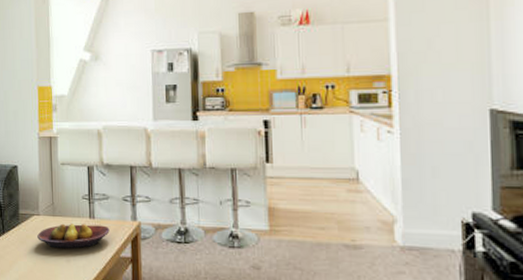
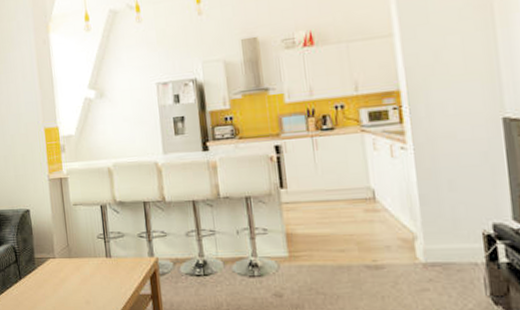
fruit bowl: present [37,223,110,249] -> none [55,263,127,291]

